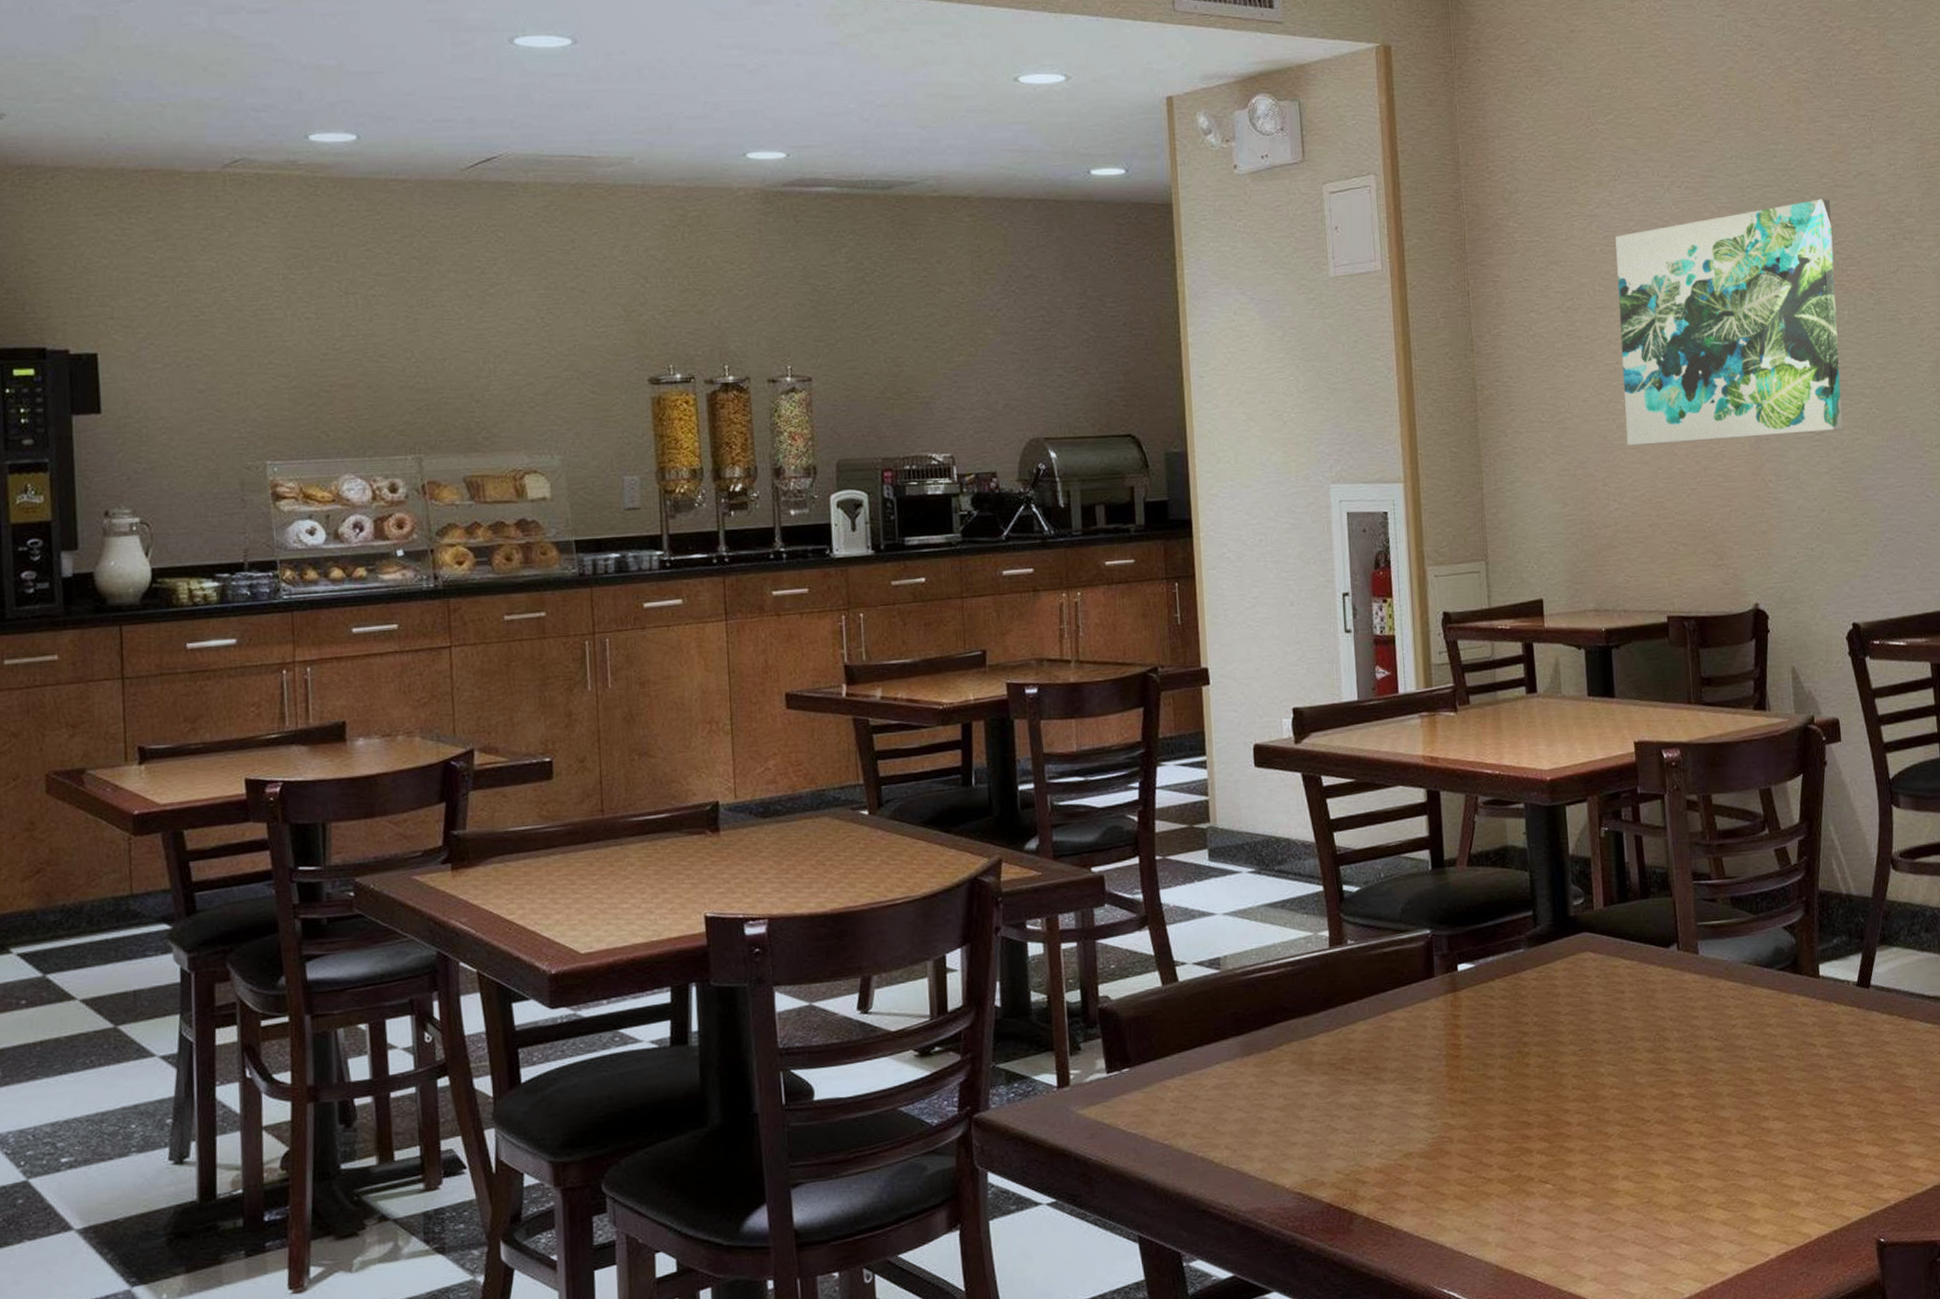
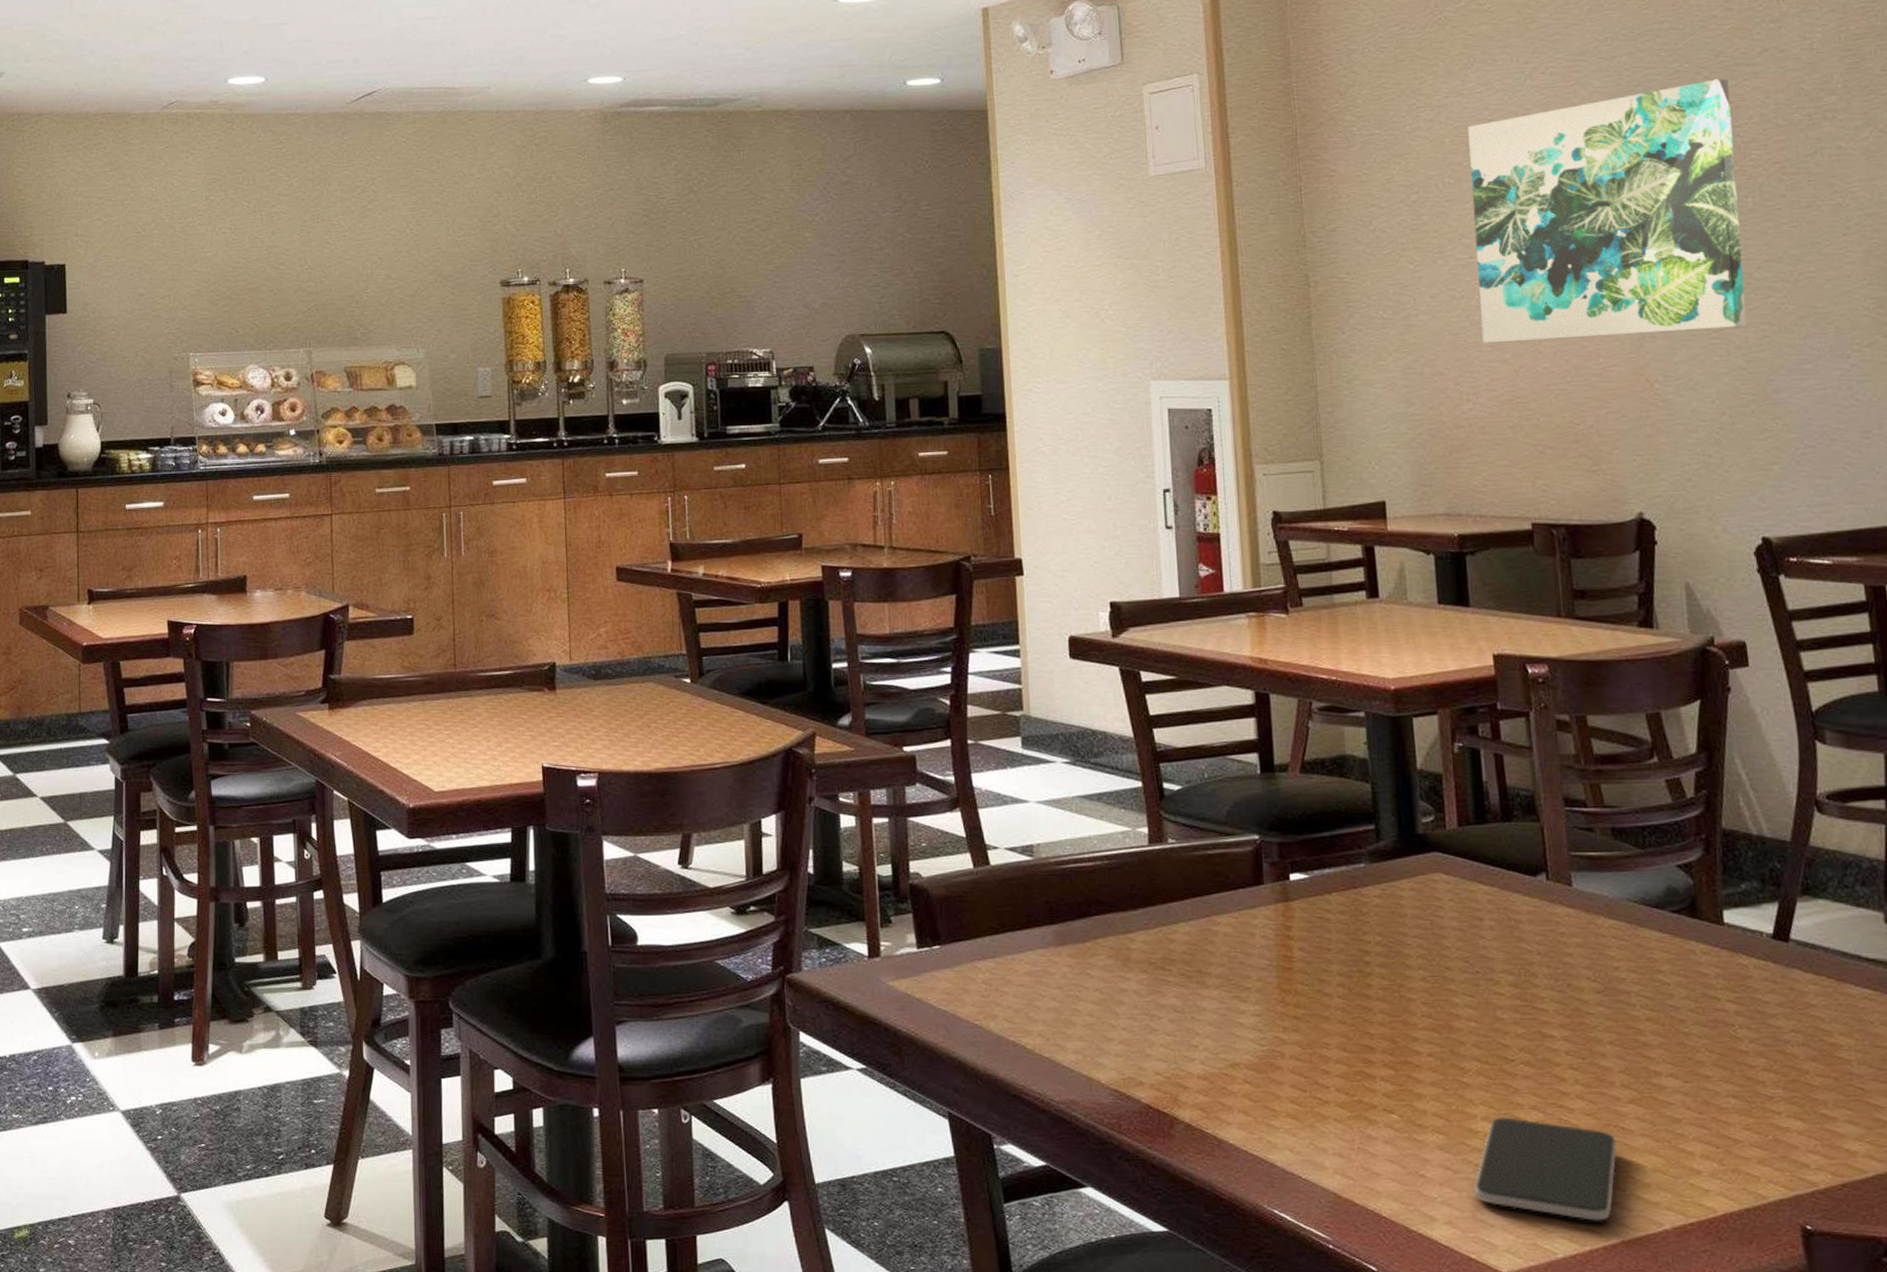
smartphone: none [1615,1173,1733,1260] -> present [1473,1117,1617,1221]

